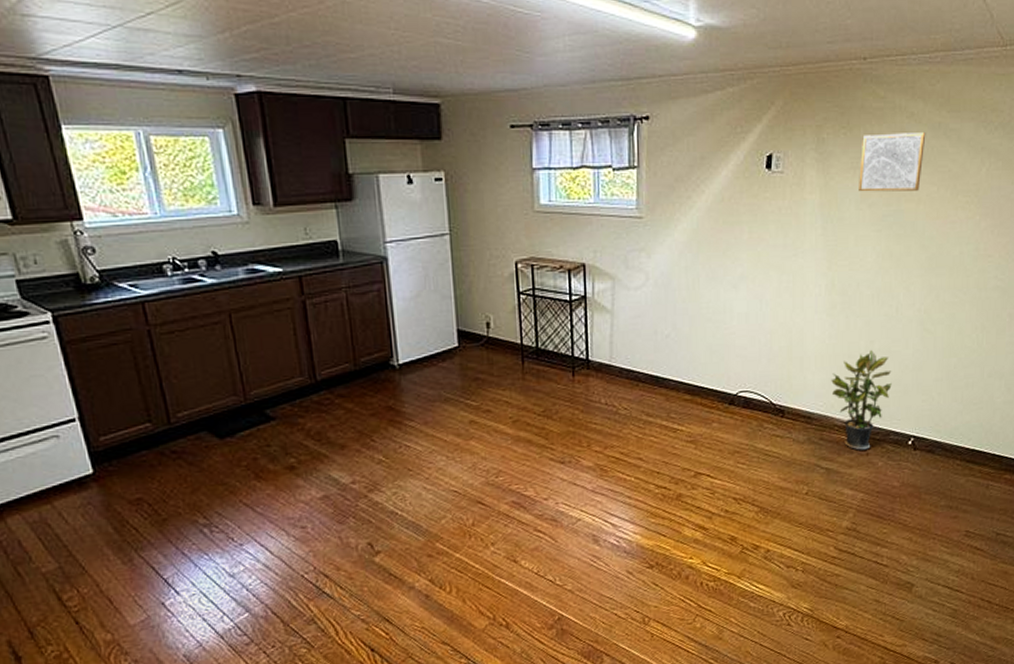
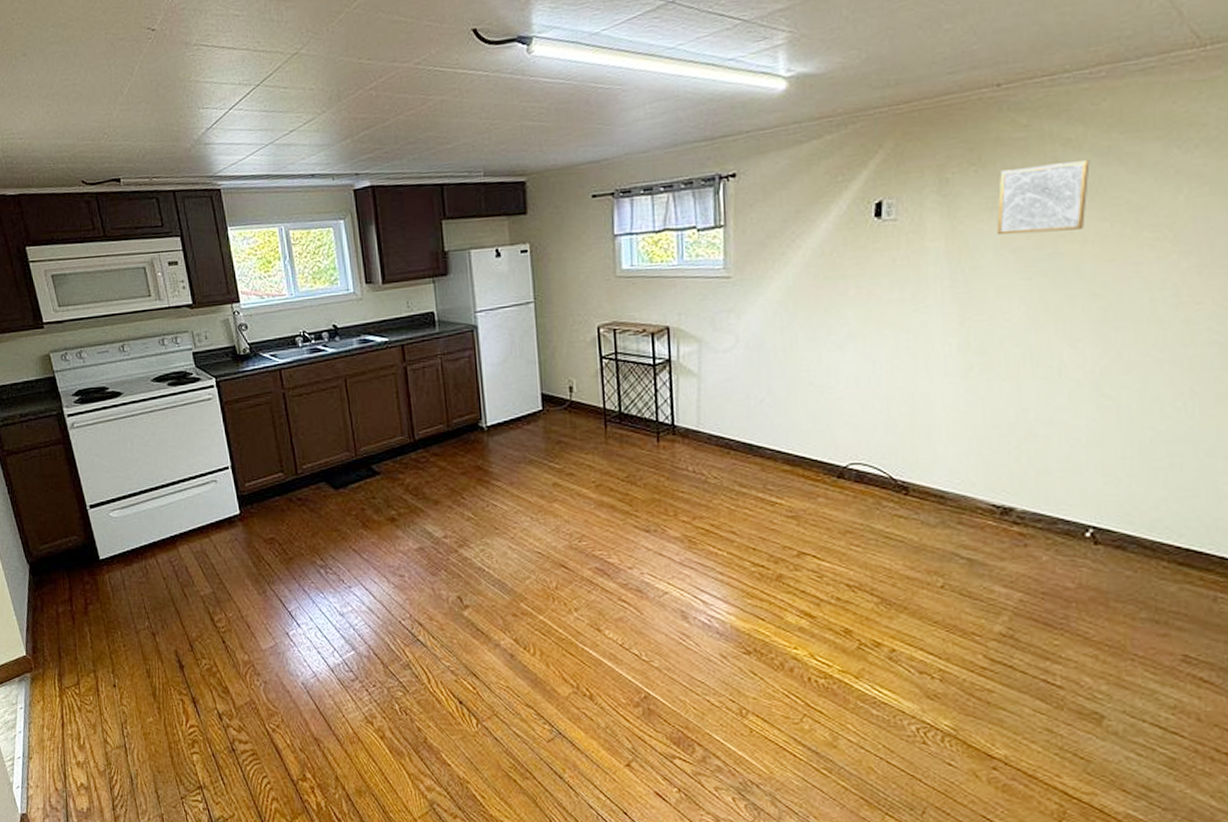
potted plant: present [831,350,892,451] -> none [970,420,1057,540]

